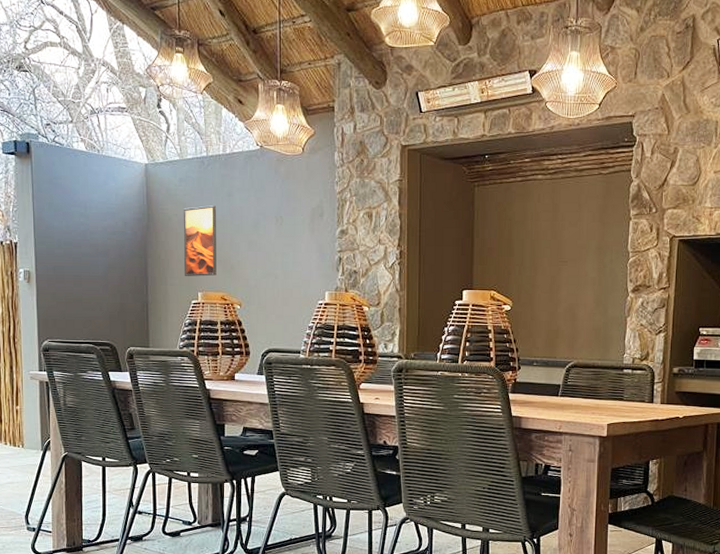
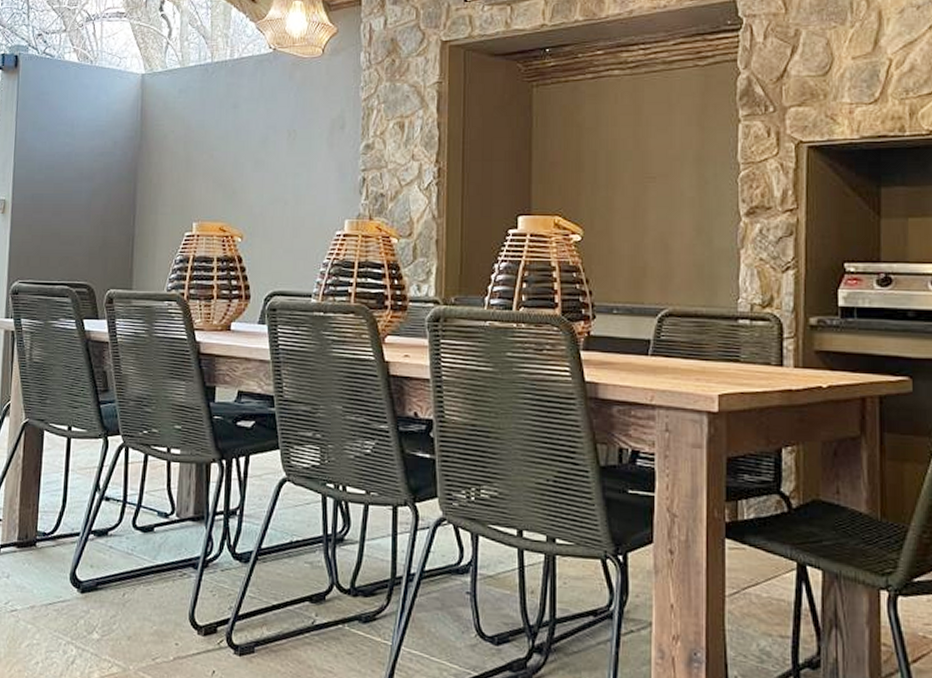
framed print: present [183,205,217,277] -> none [177,119,219,203]

